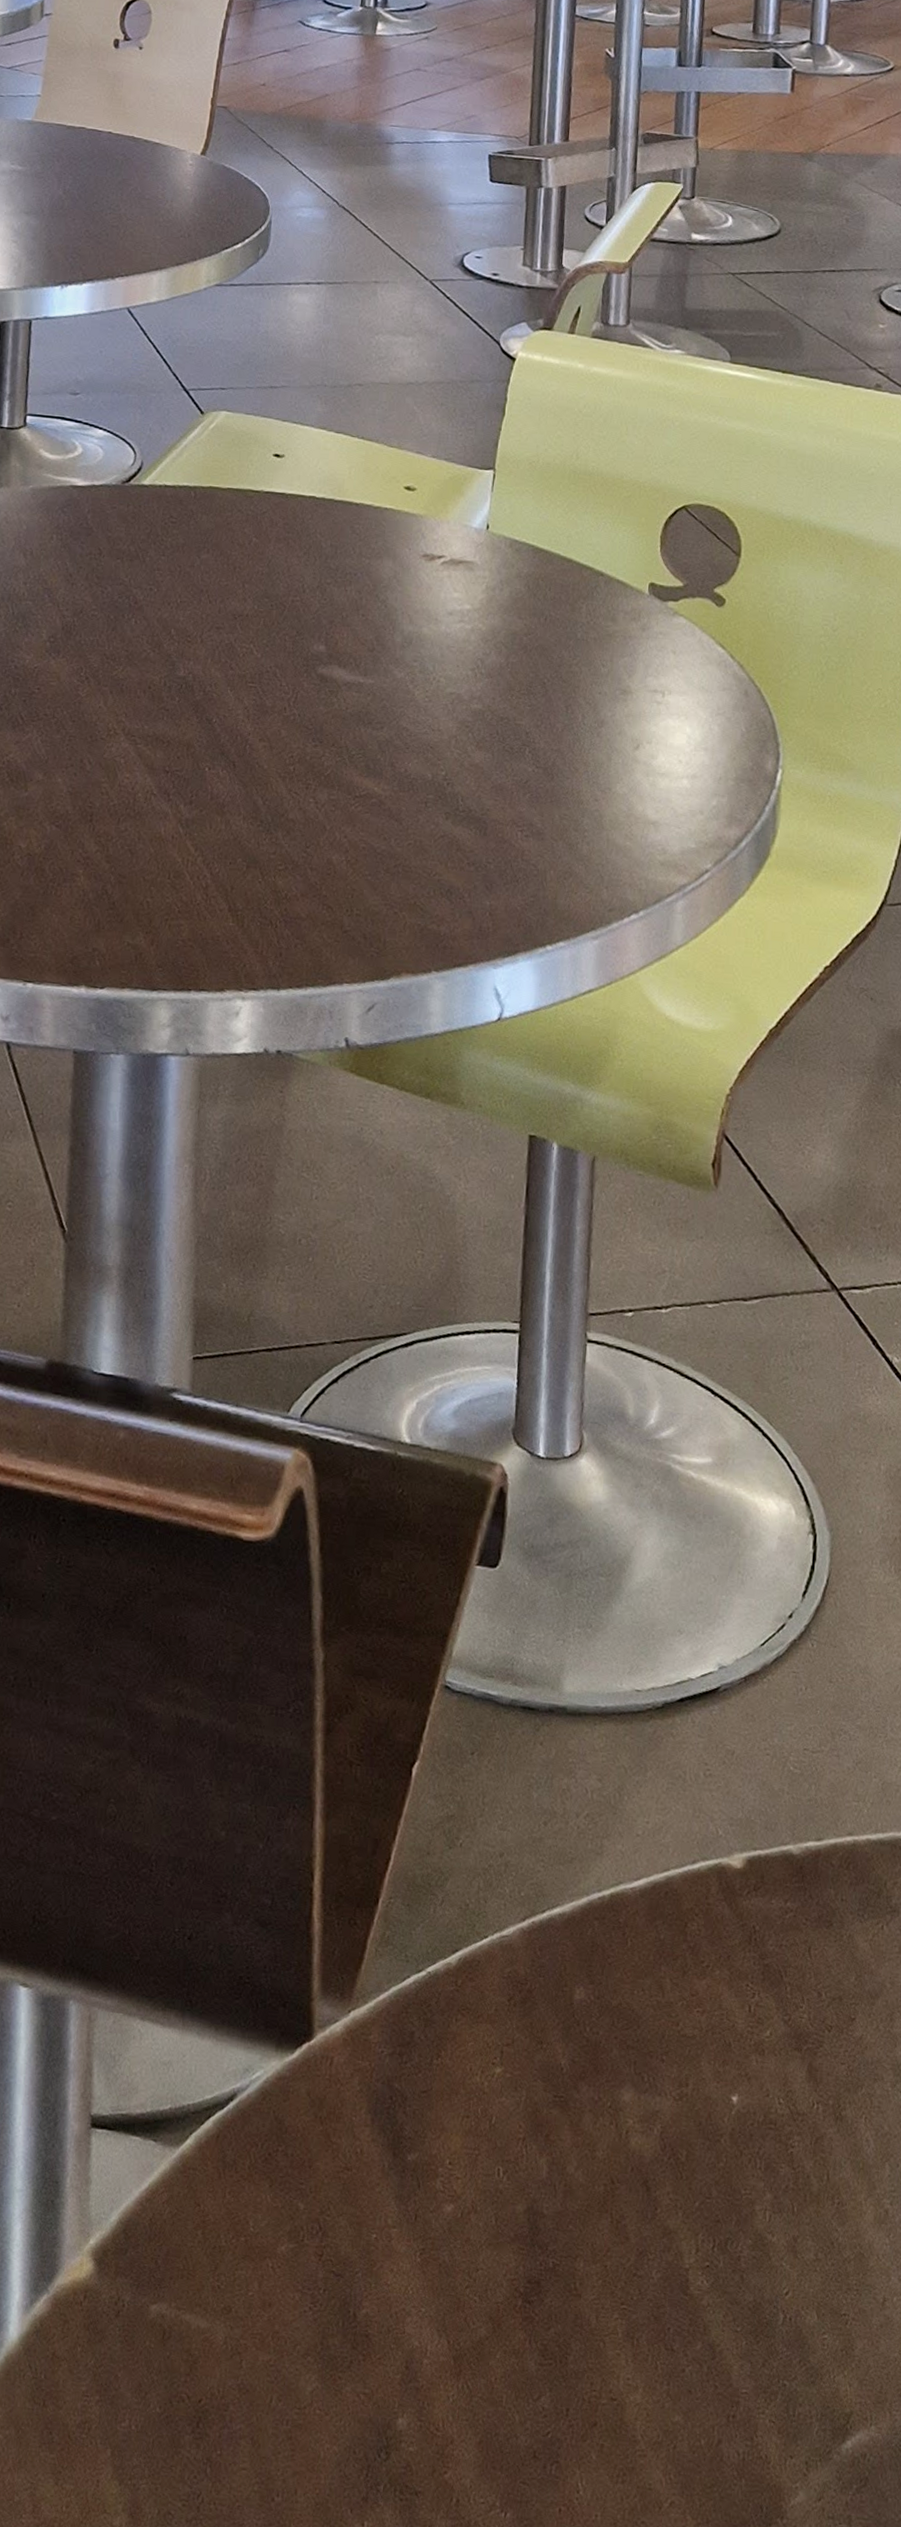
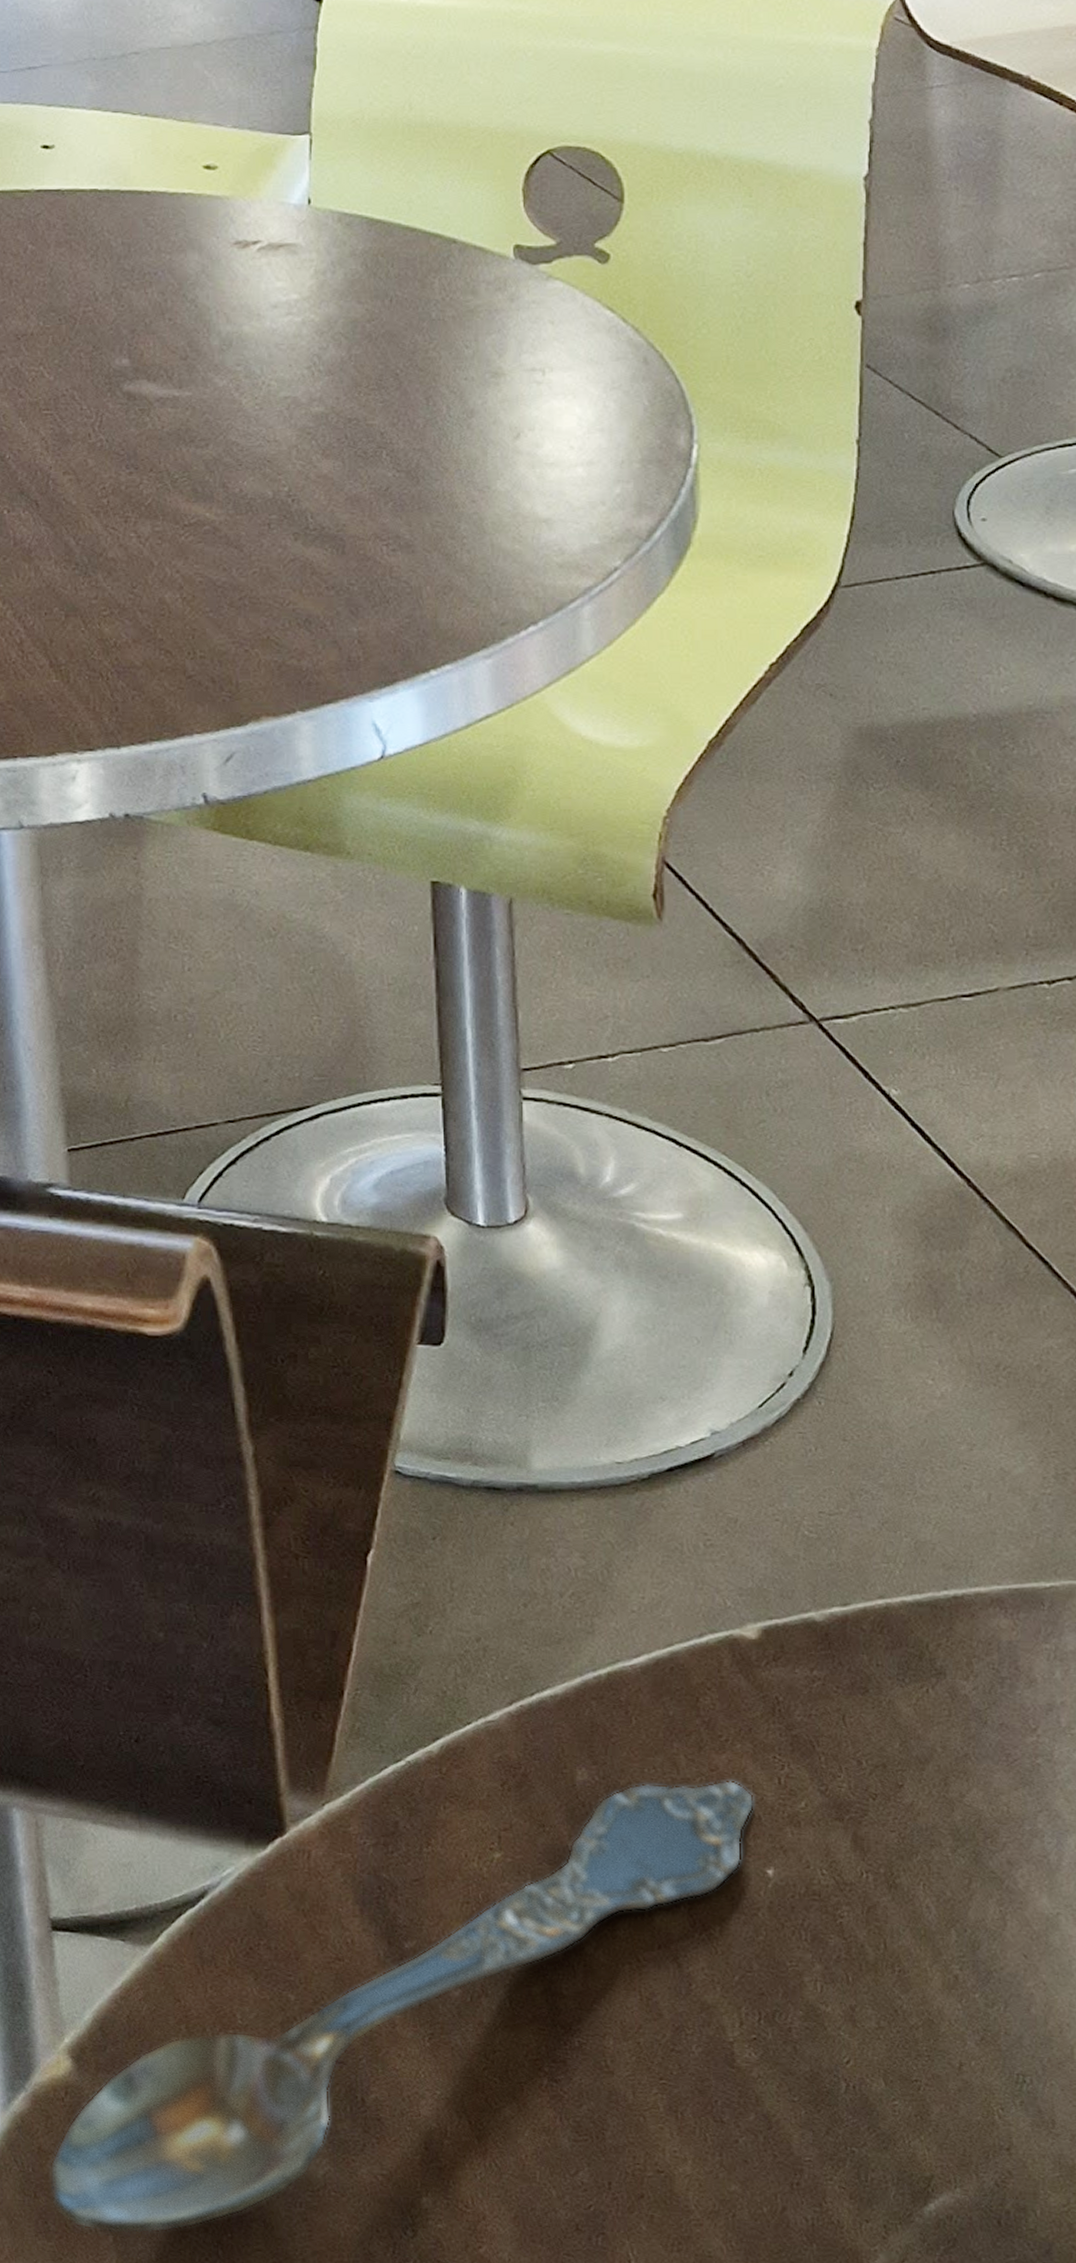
spoon: none [57,2004,727,2449] -> present [50,1780,754,2235]

